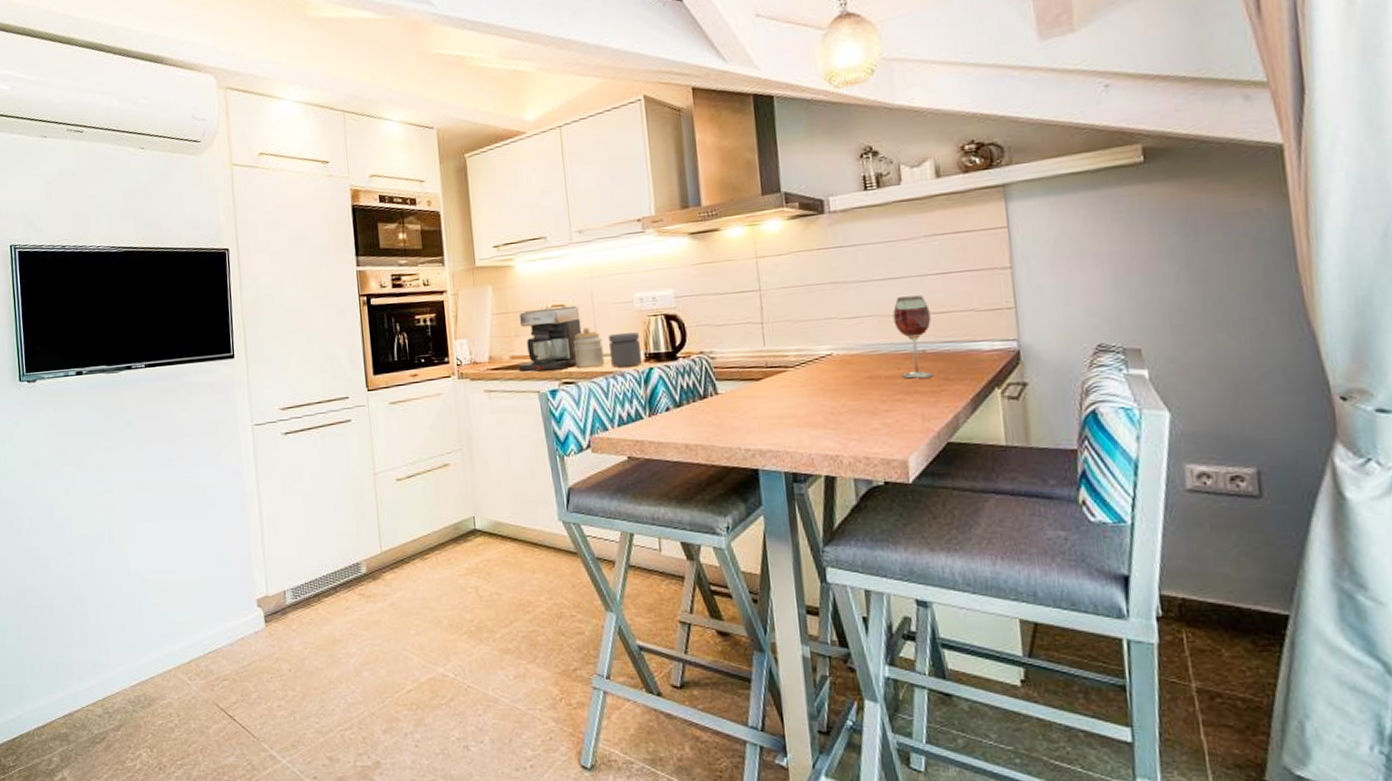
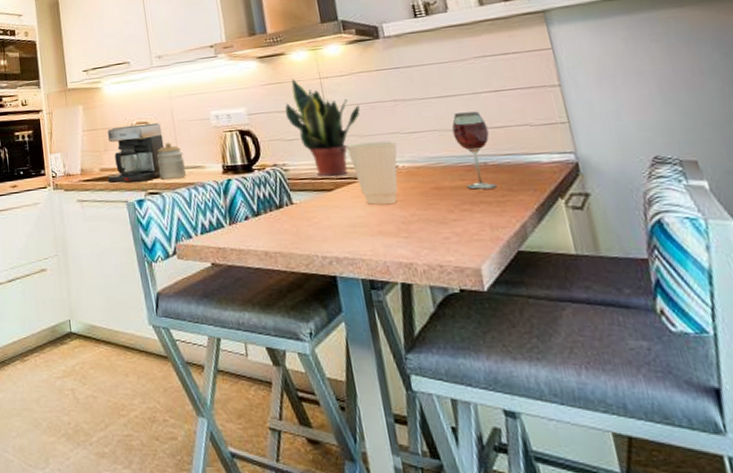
jar: present [609,332,643,368] -> none [189,147,221,179]
potted plant: none [716,257,797,365] -> present [285,78,360,177]
cup: none [780,327,833,396] -> present [347,141,398,206]

